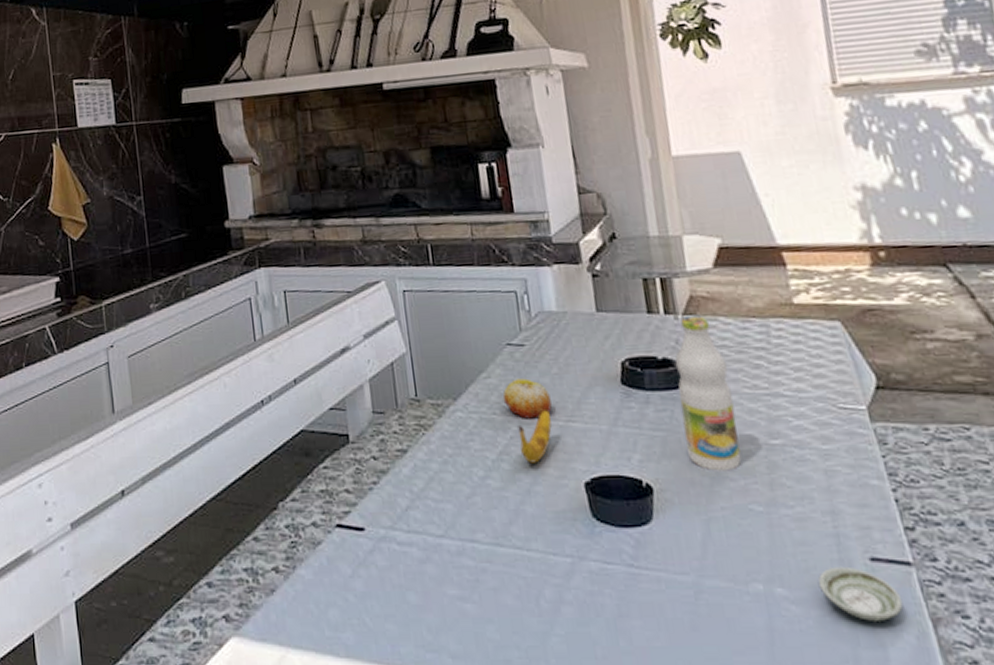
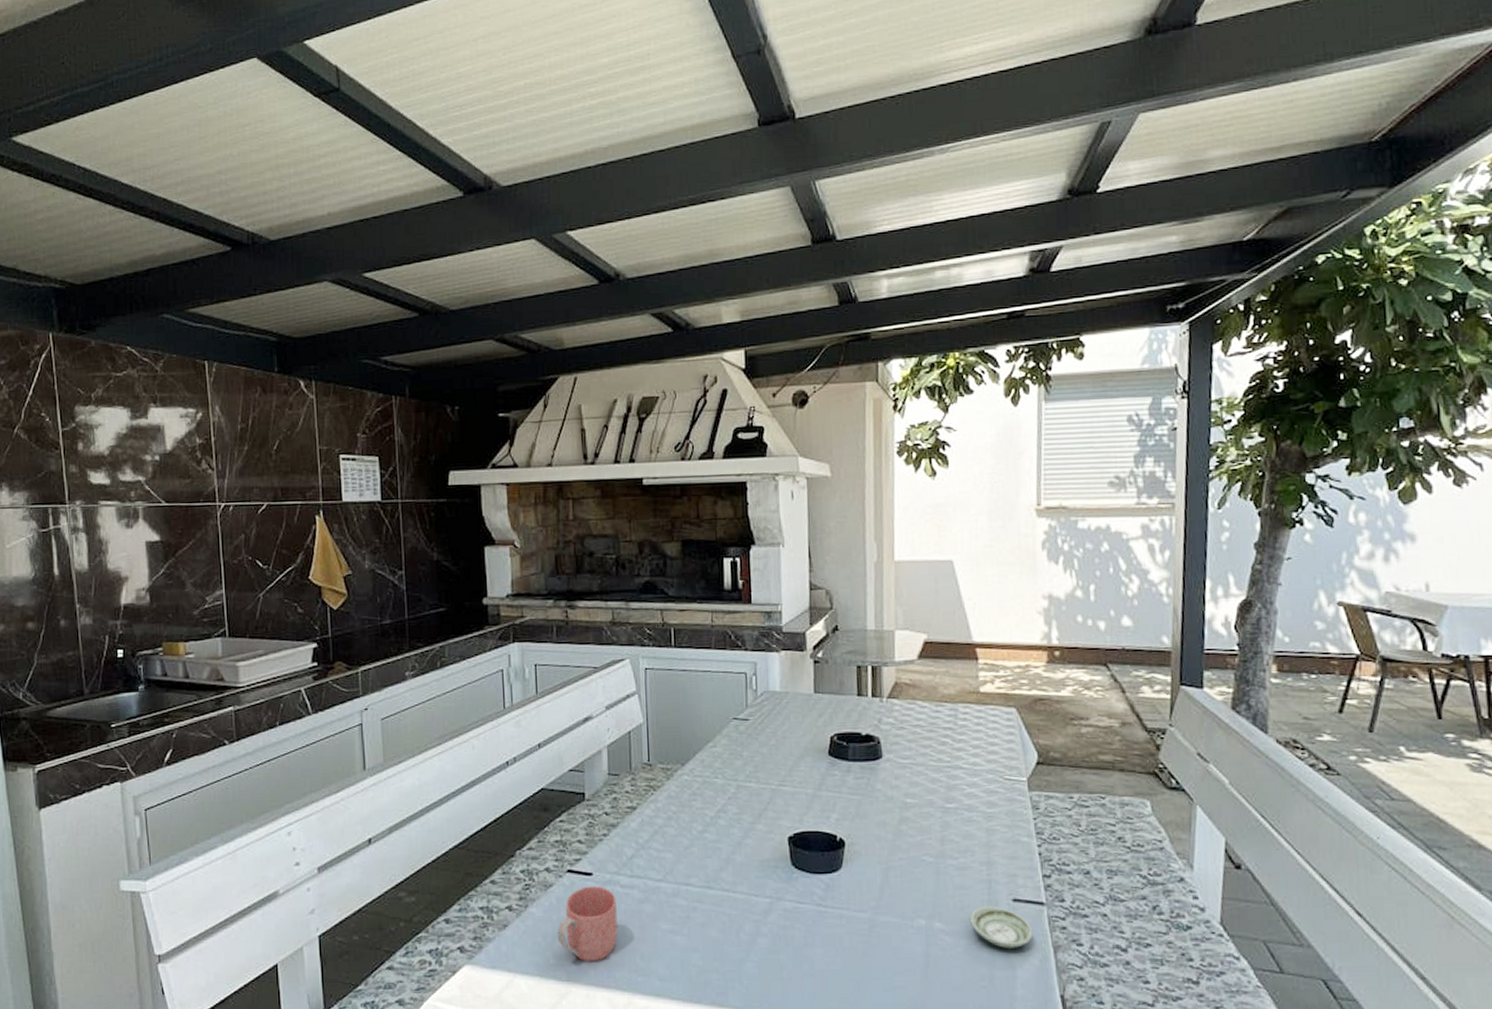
mug: none [330,543,399,635] -> present [557,886,618,962]
fruit: present [502,378,552,419] -> none [725,748,767,783]
banana: present [518,408,552,464] -> none [736,774,765,820]
bottle: present [675,315,742,471] -> none [875,699,921,829]

